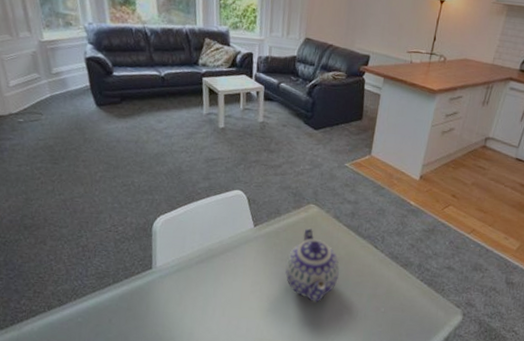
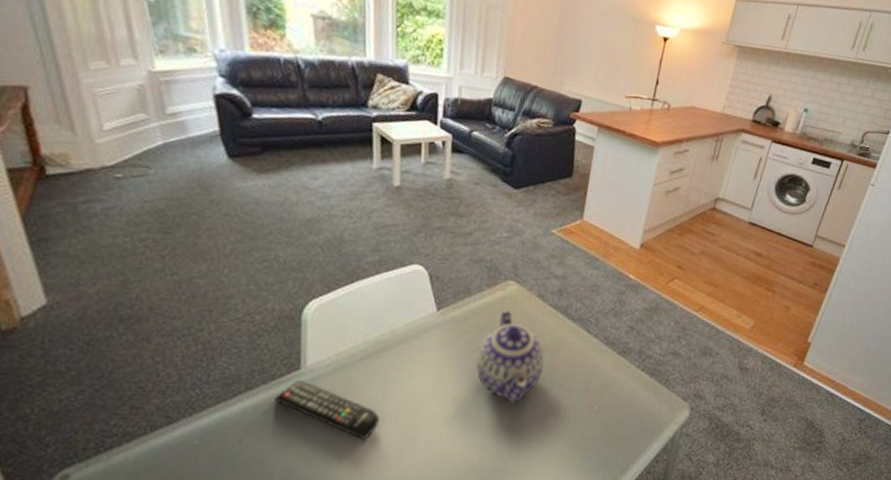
remote control: none [133,276,211,325] -> present [274,379,380,440]

